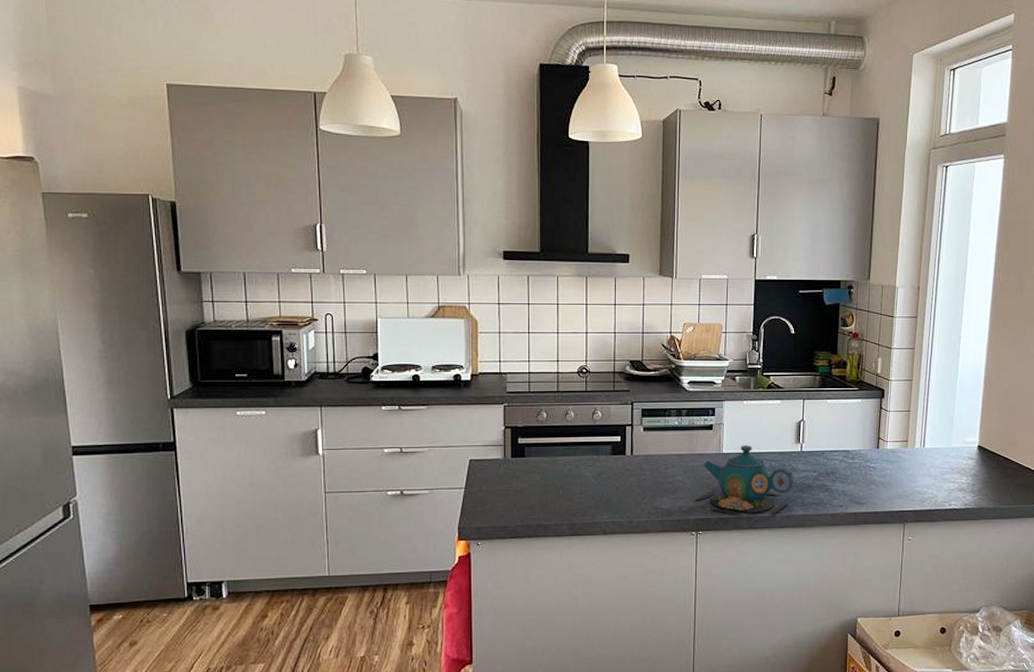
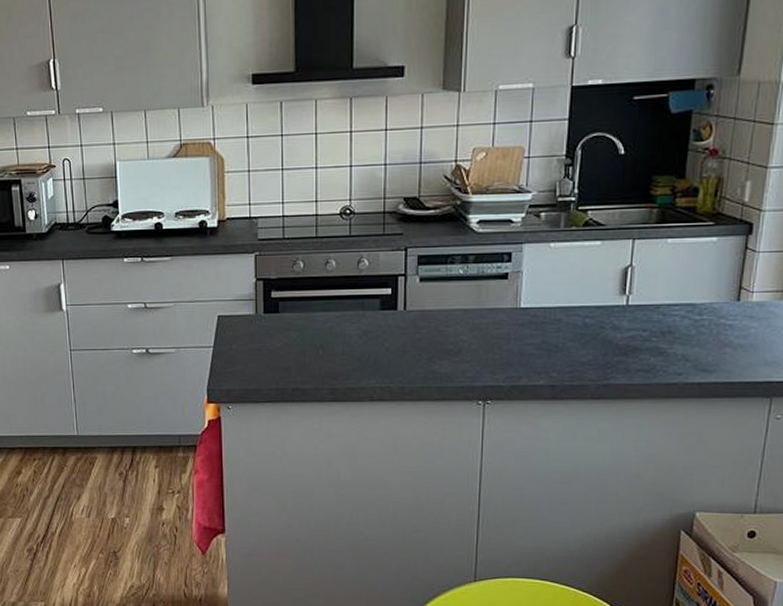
teapot: present [694,445,793,516] -> none [482,297,615,384]

